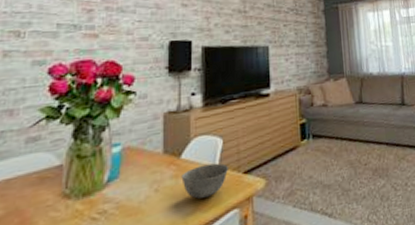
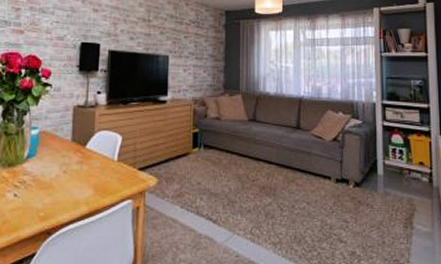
bowl: present [181,163,229,199] -> none [85,156,126,185]

